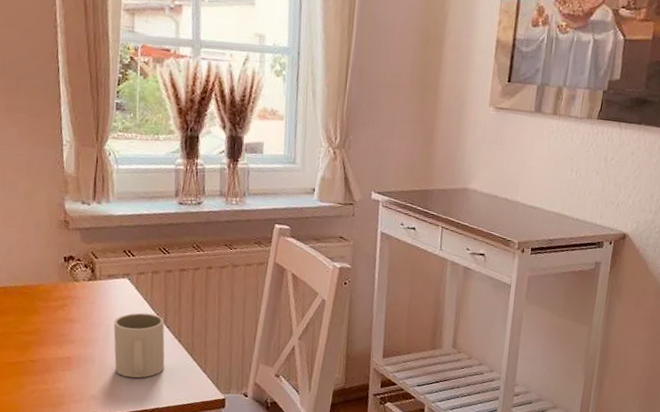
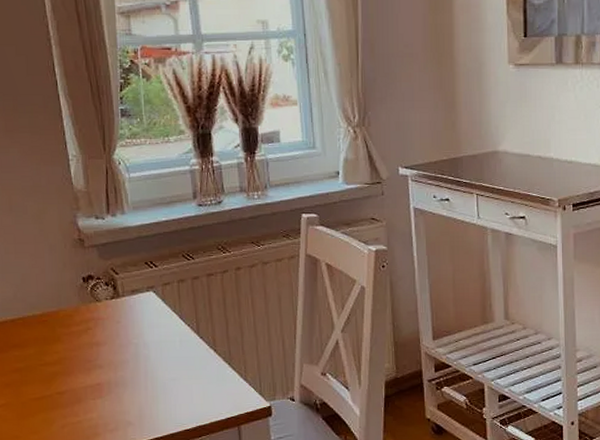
mug: present [113,312,165,378] -> none [142,325,202,397]

